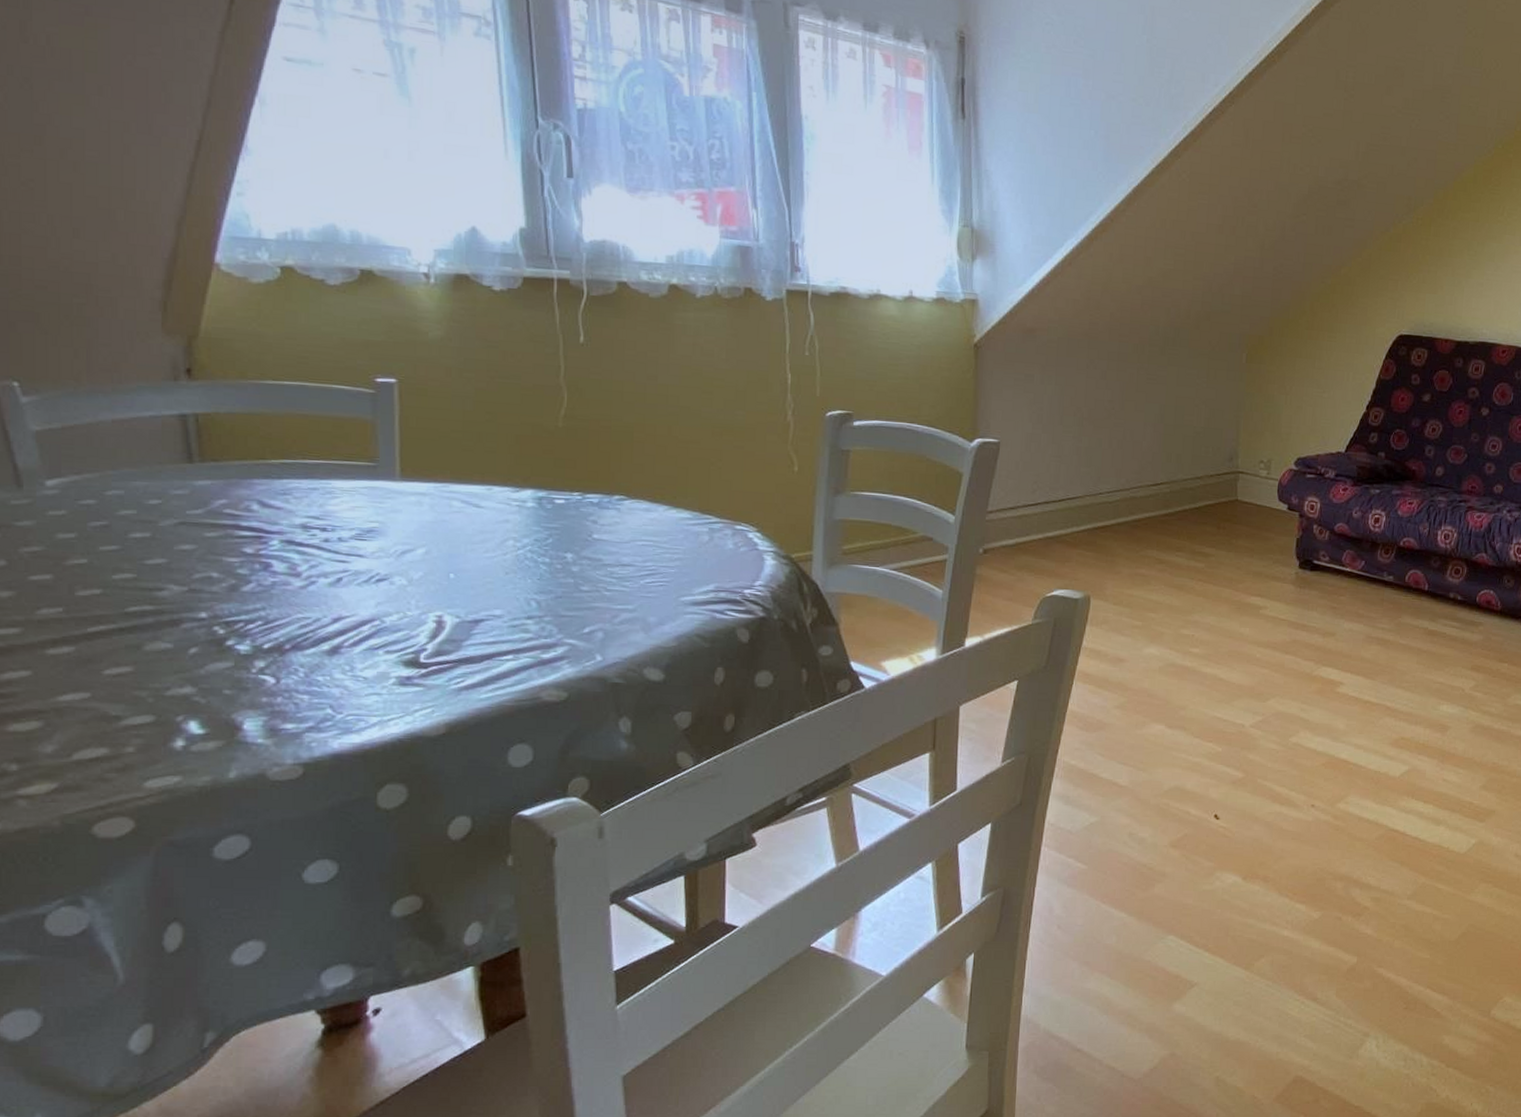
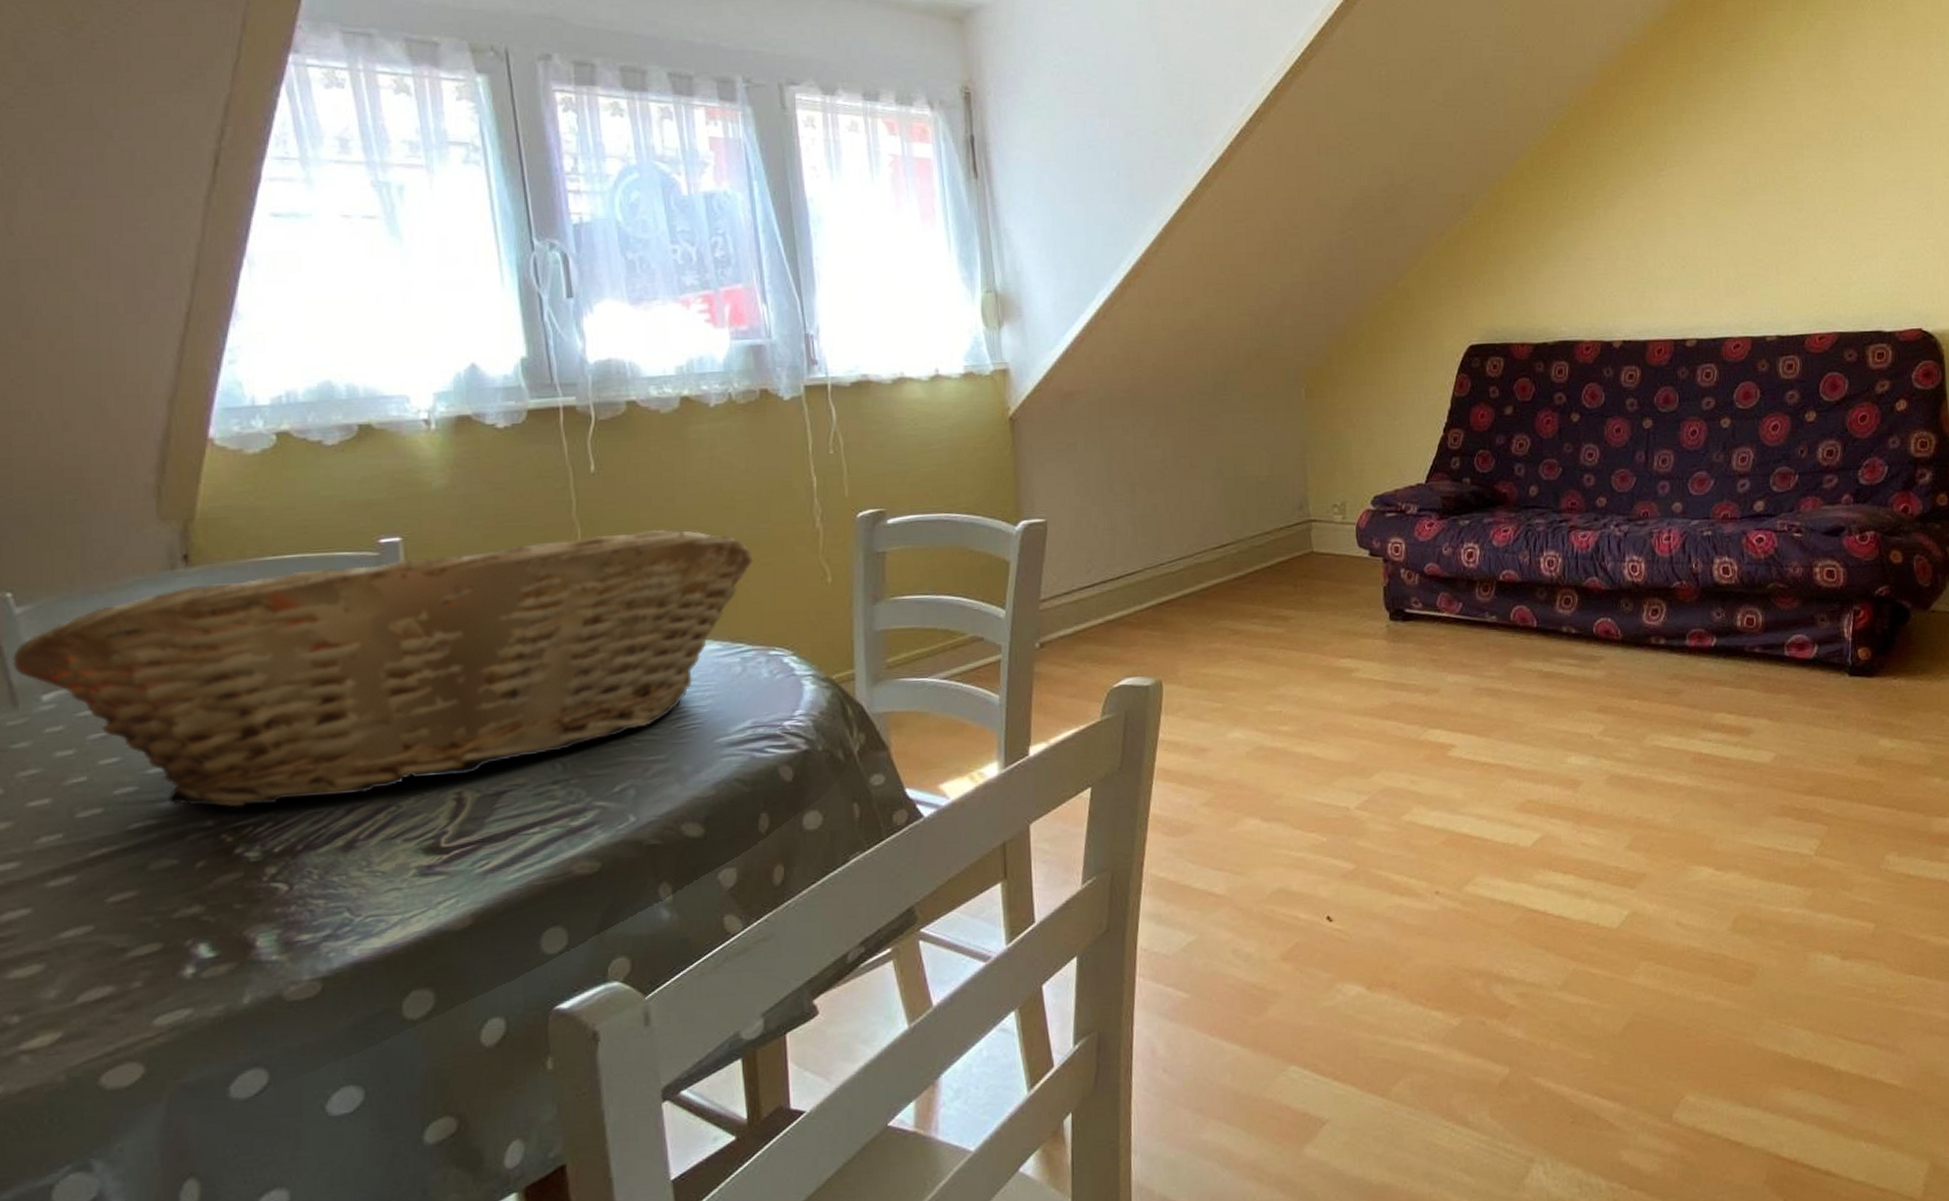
fruit basket: none [18,398,727,607] -> present [13,529,753,808]

